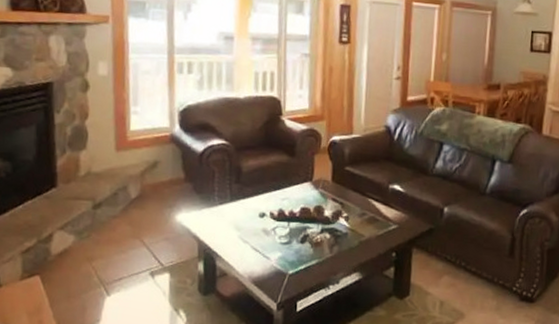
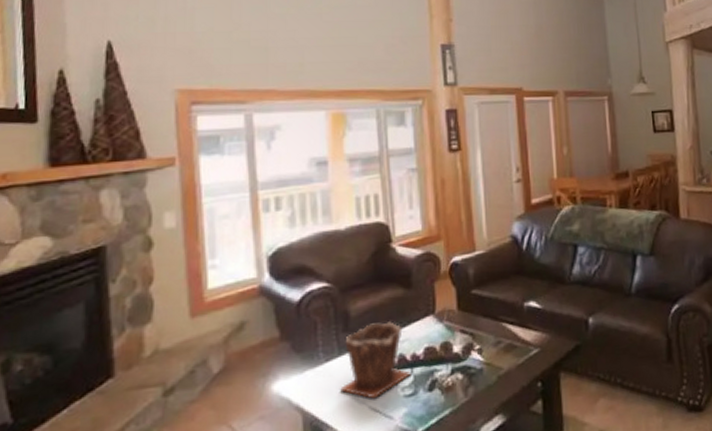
plant pot: none [229,180,288,241] -> present [340,322,411,399]

